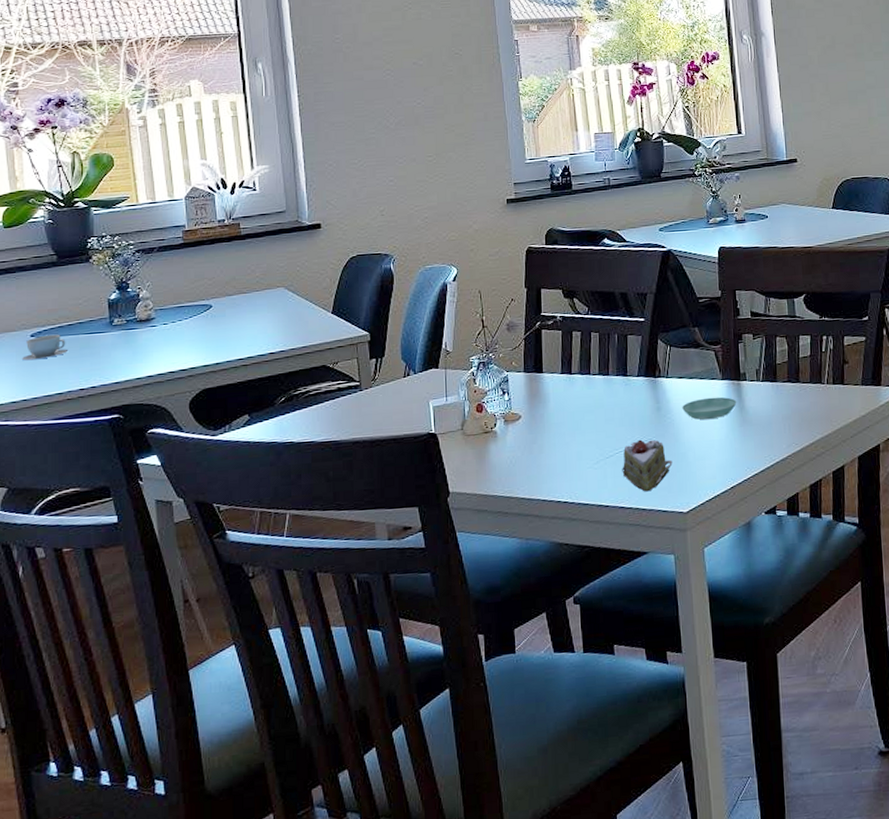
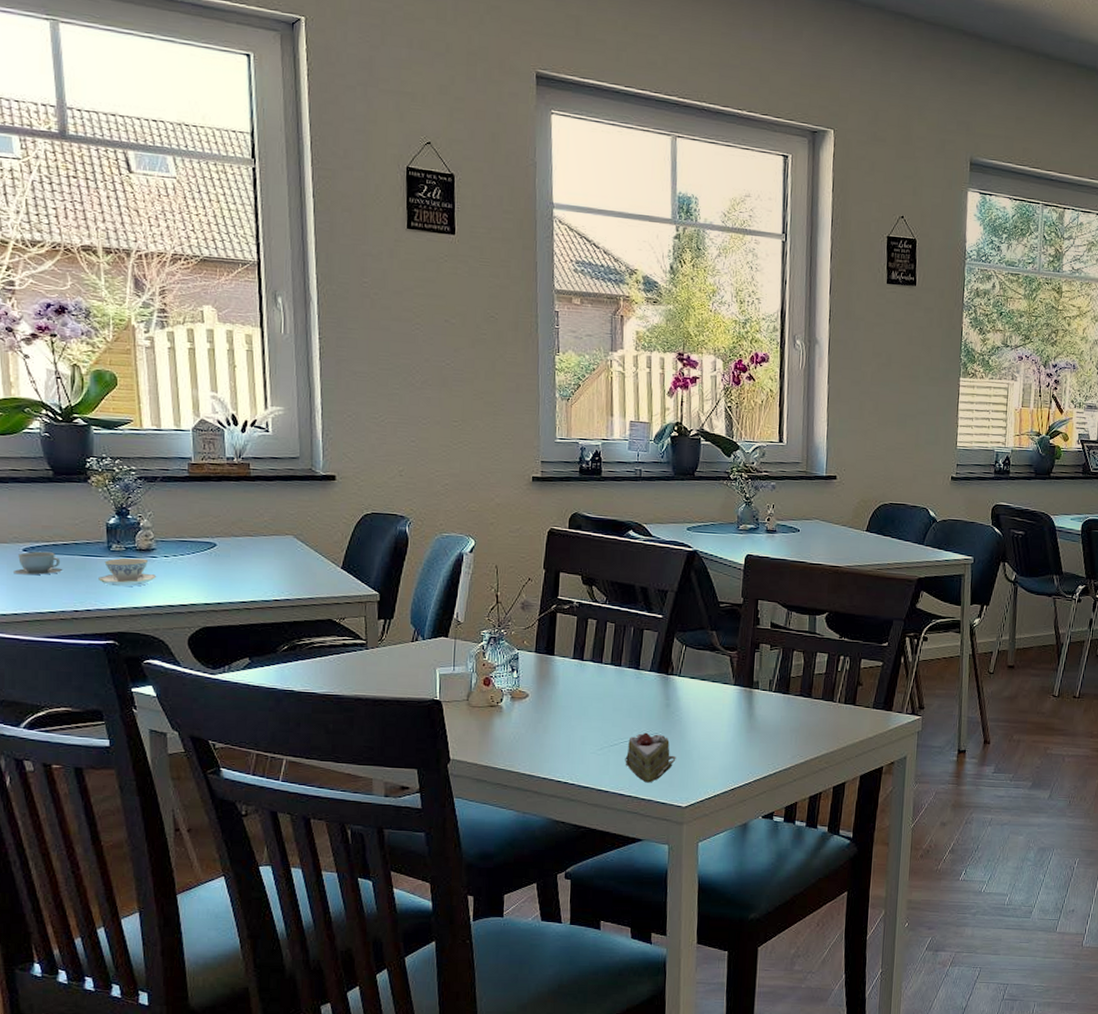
teacup: none [102,329,157,360] -> present [98,558,157,587]
saucer: present [682,397,737,420] -> none [691,700,747,722]

